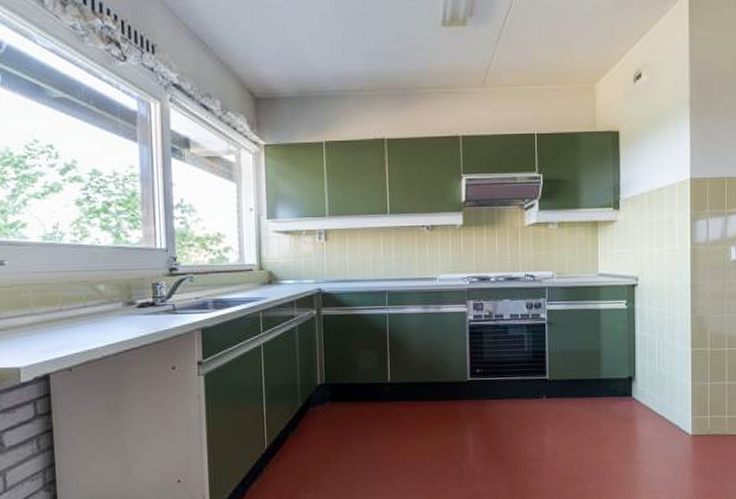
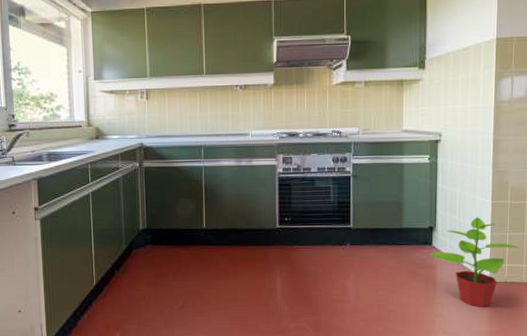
potted plant: none [627,364,720,462] -> present [427,216,519,307]

